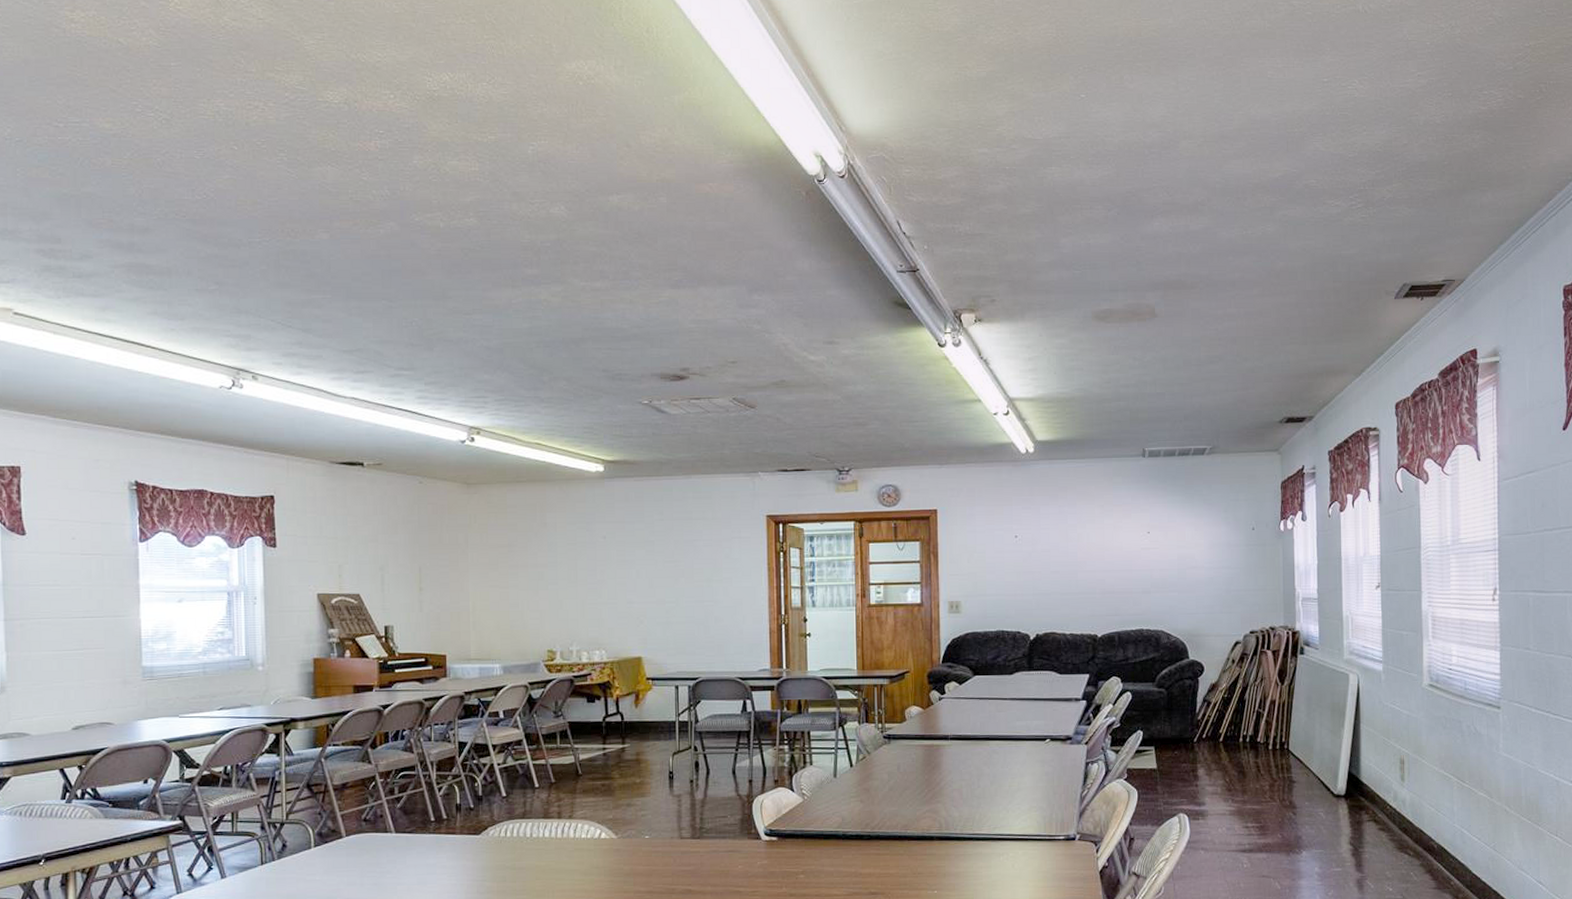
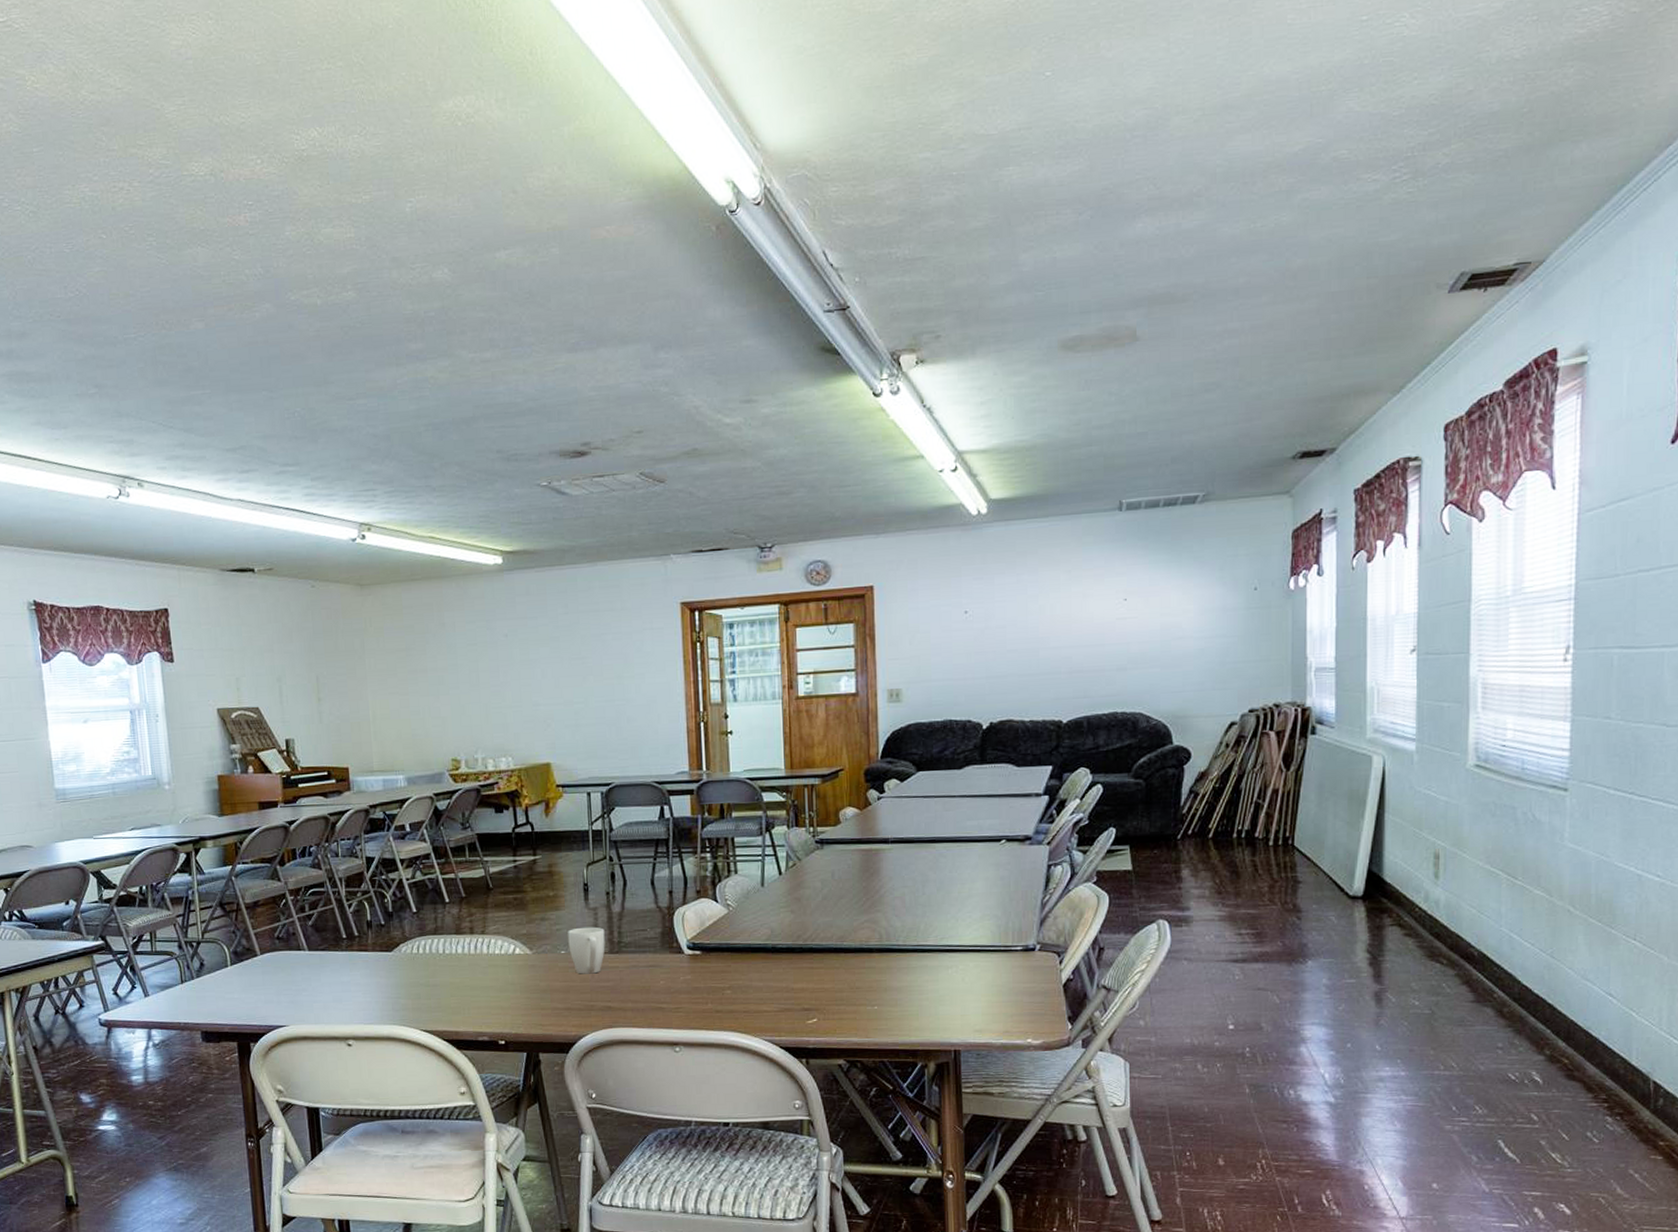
mug: none [652,813,688,859] -> present [568,927,605,974]

